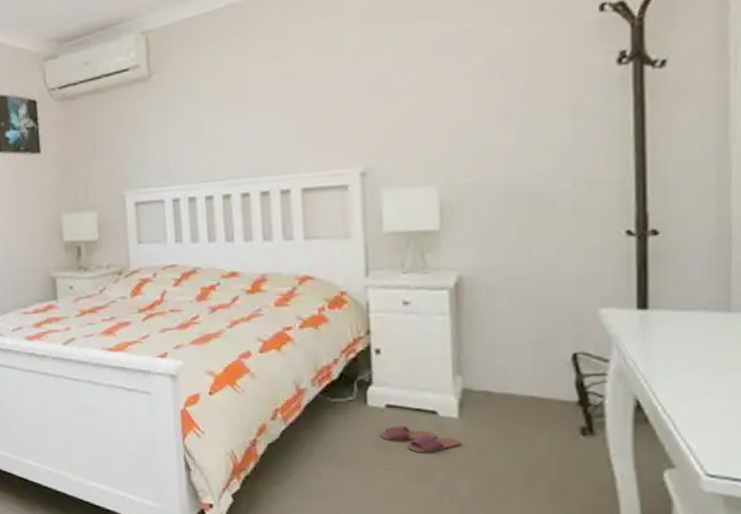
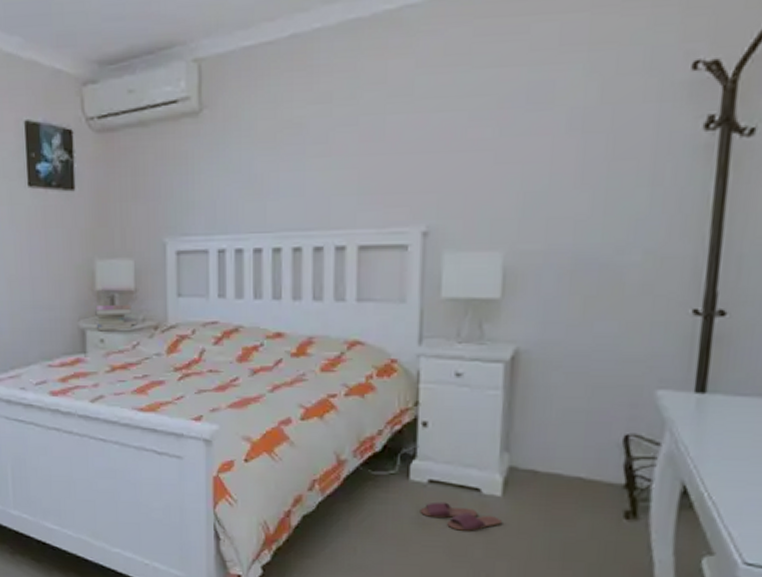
books: none [63,252,103,279] -> present [94,304,138,332]

